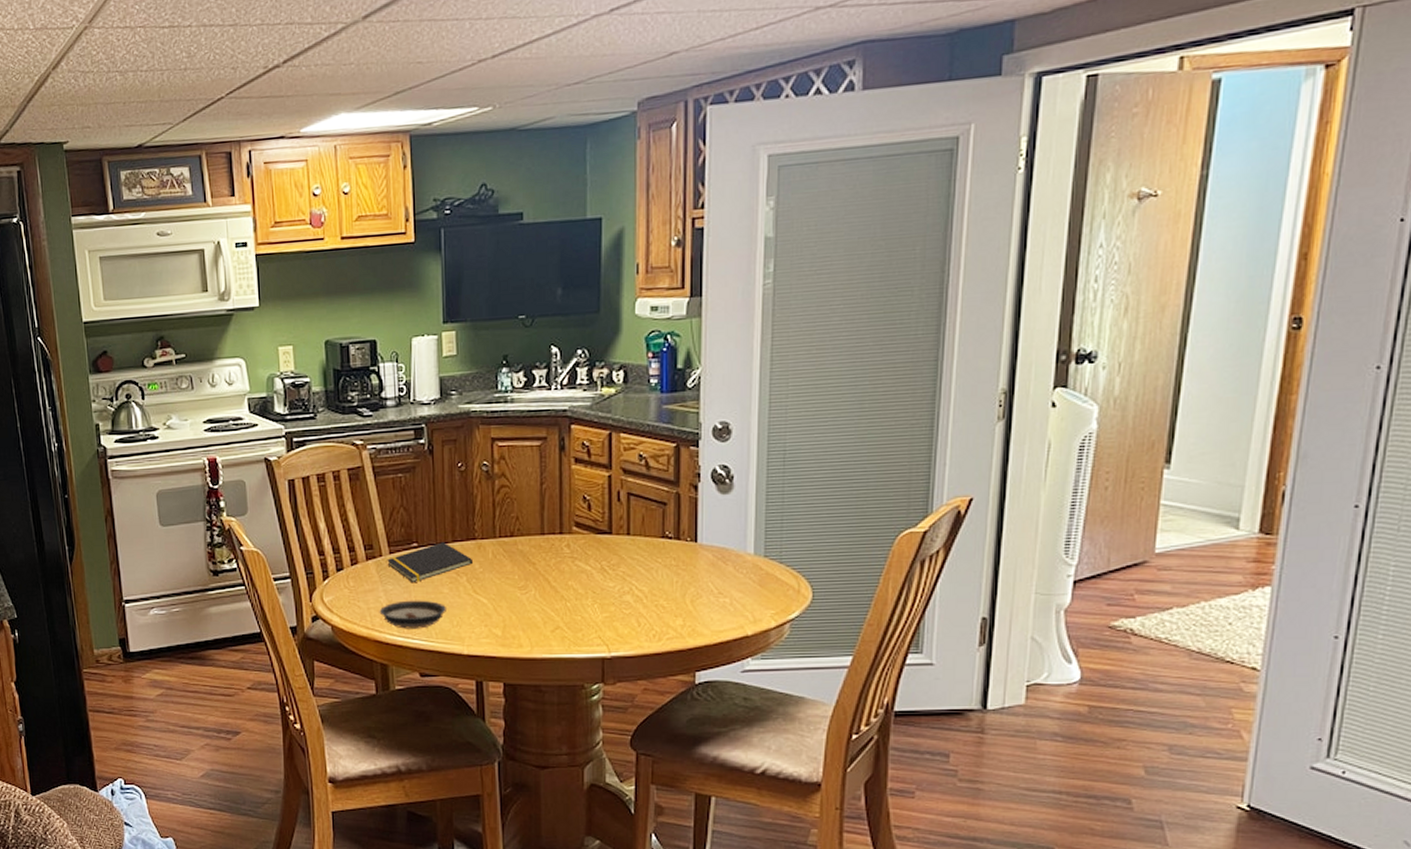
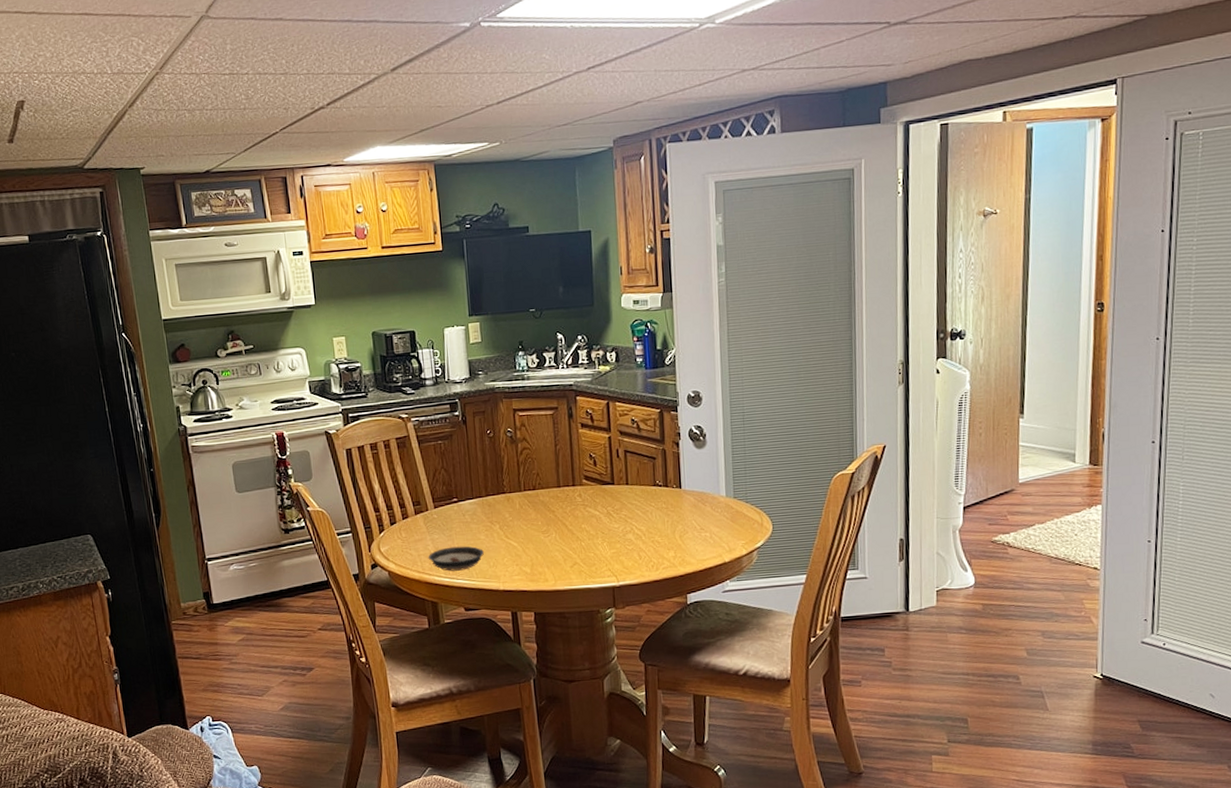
notepad: present [387,542,474,584] -> none [432,496,504,532]

